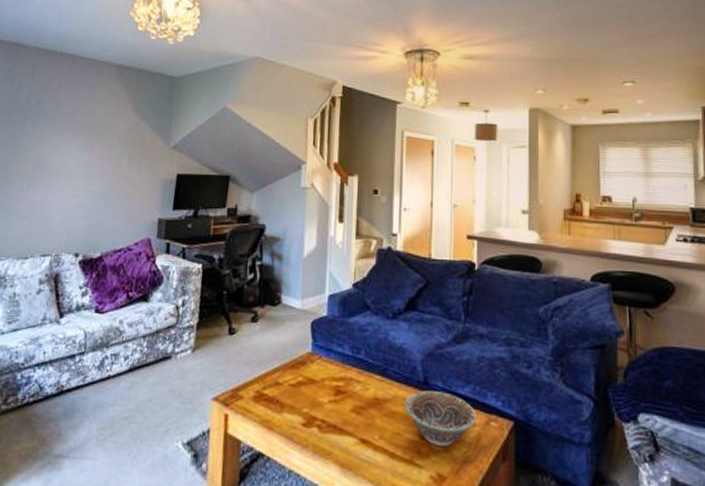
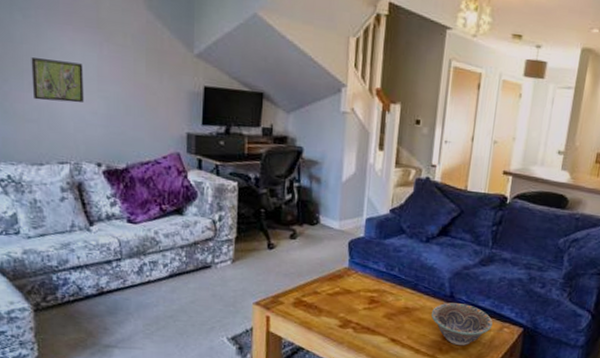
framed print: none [29,161,76,198] -> present [31,58,84,103]

